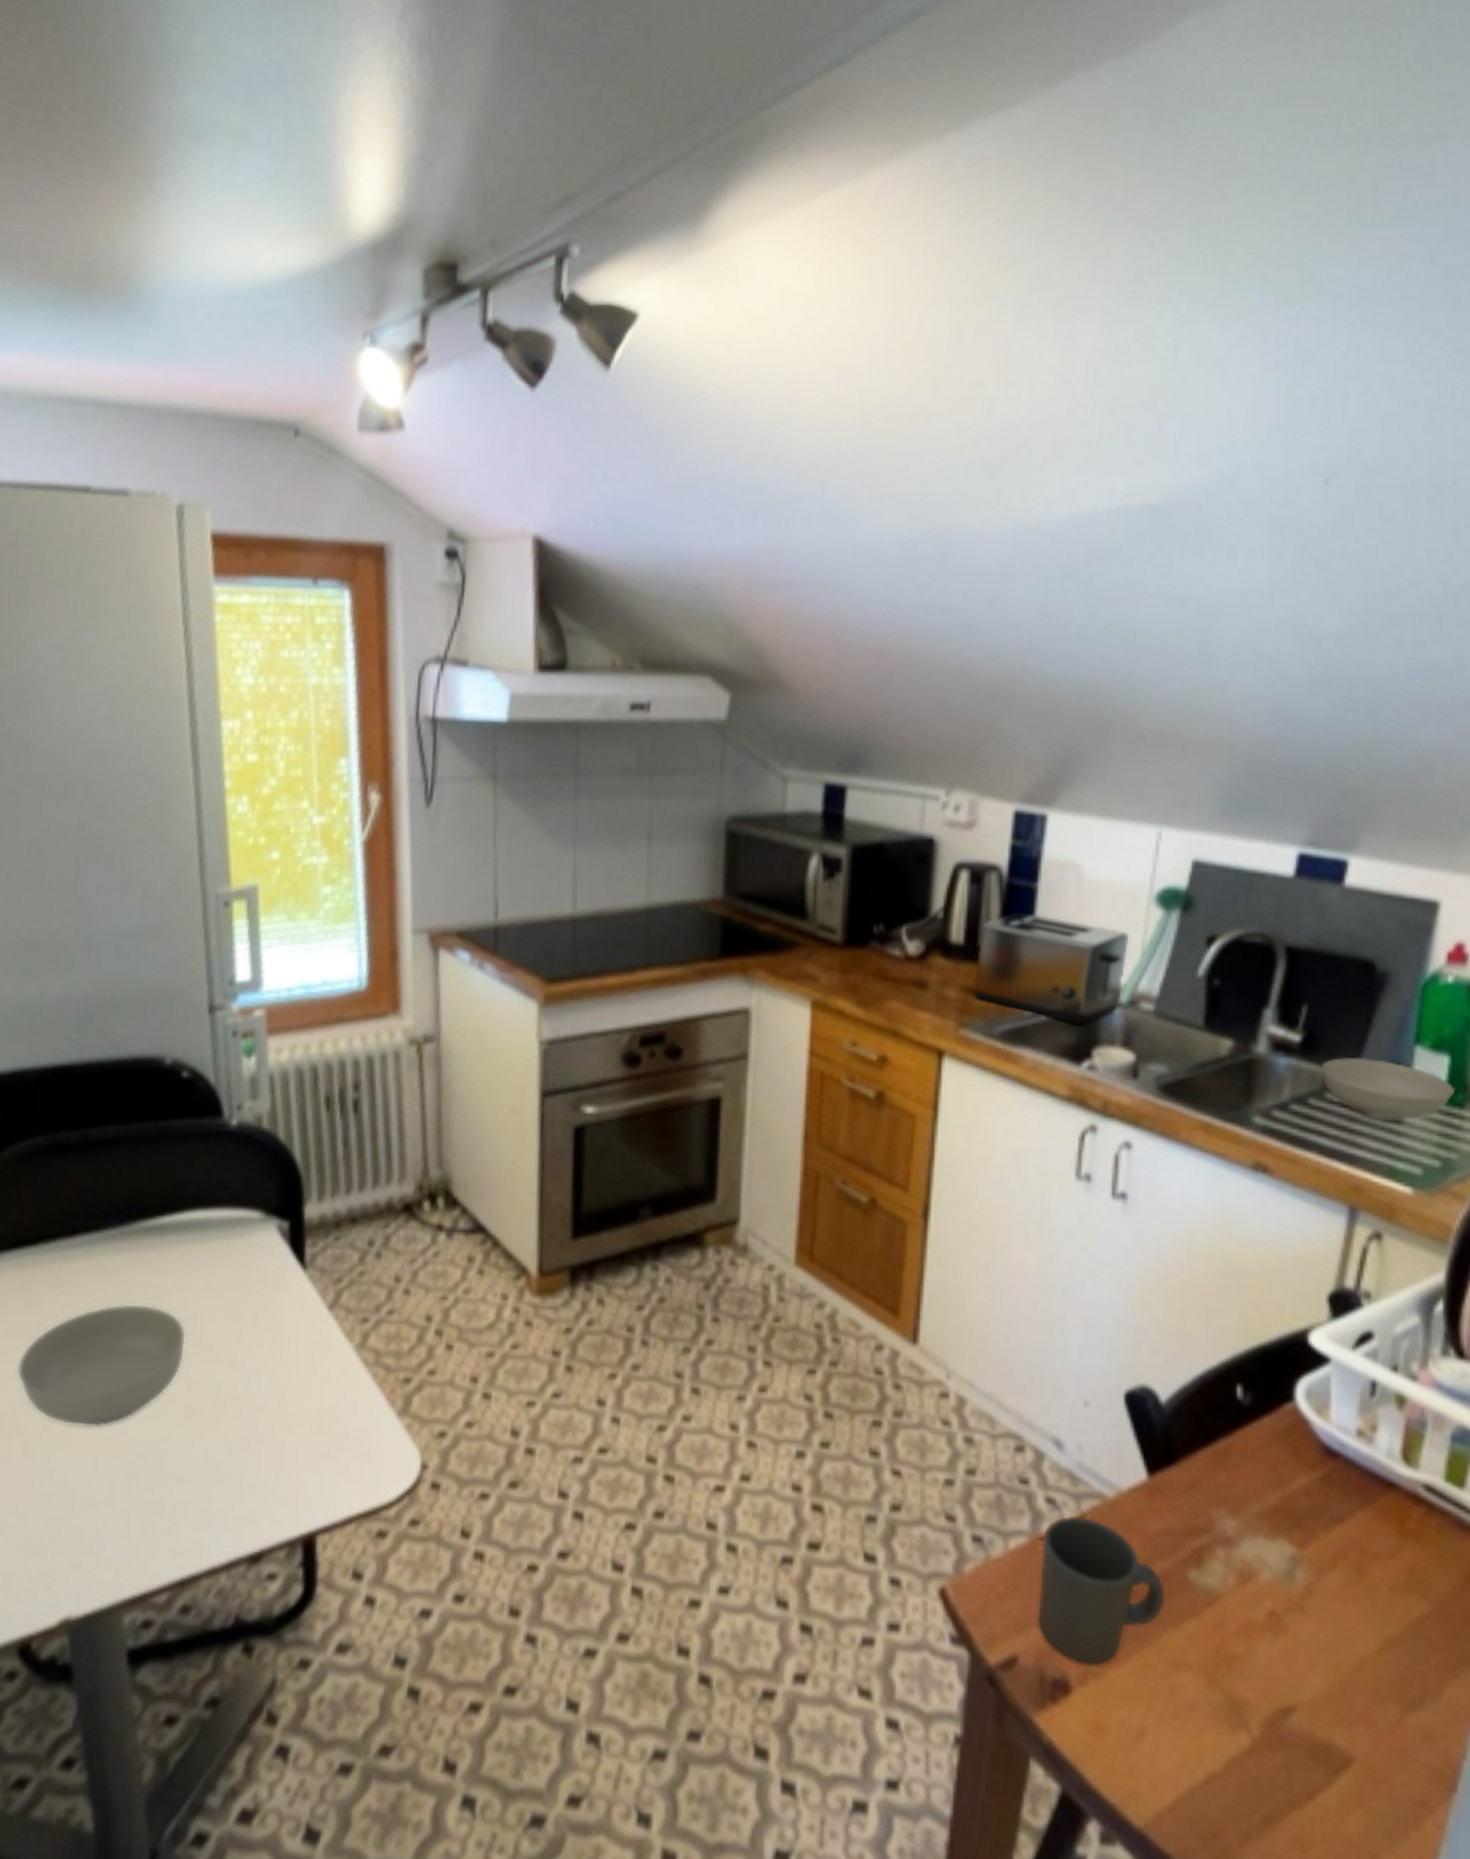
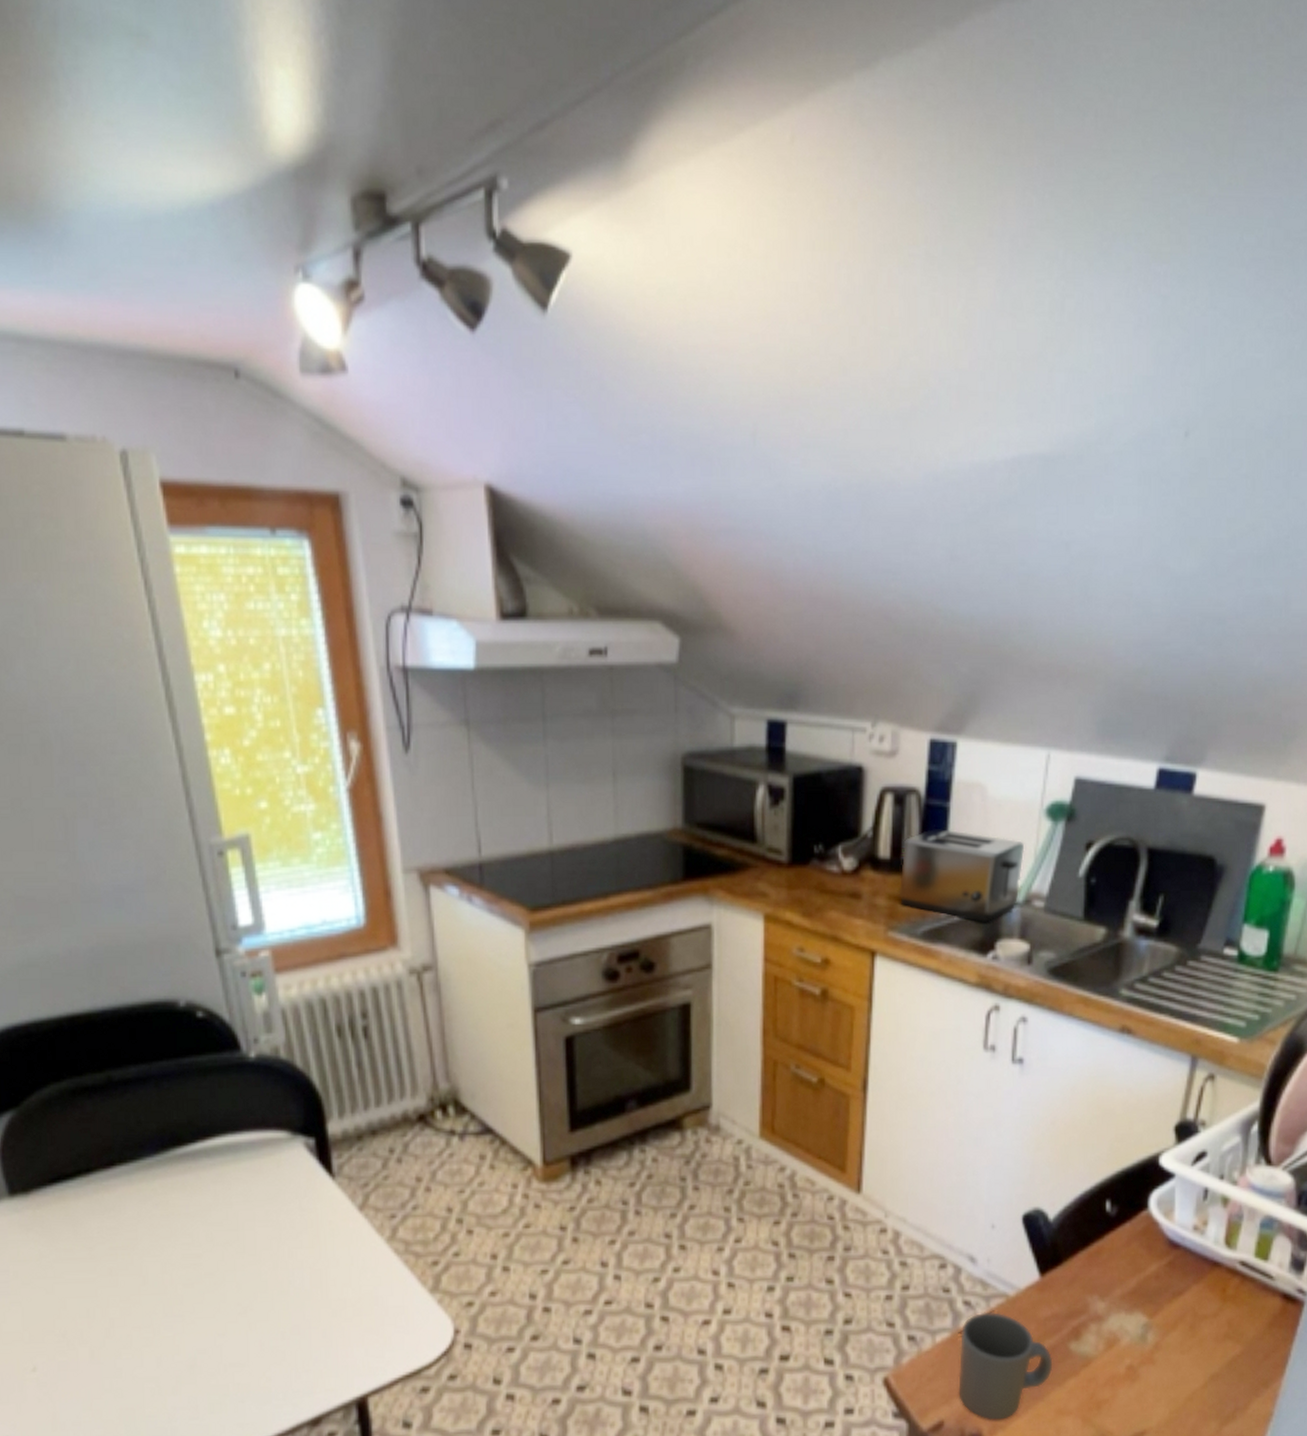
bowl: present [16,1304,186,1426] -> none [73,1222,230,1331]
bowl: present [1320,1057,1456,1122] -> none [1172,936,1272,987]

